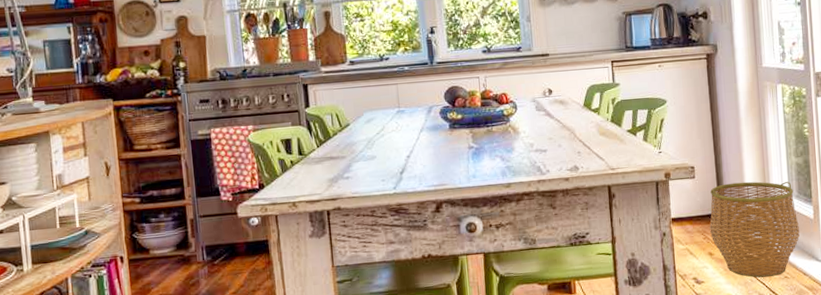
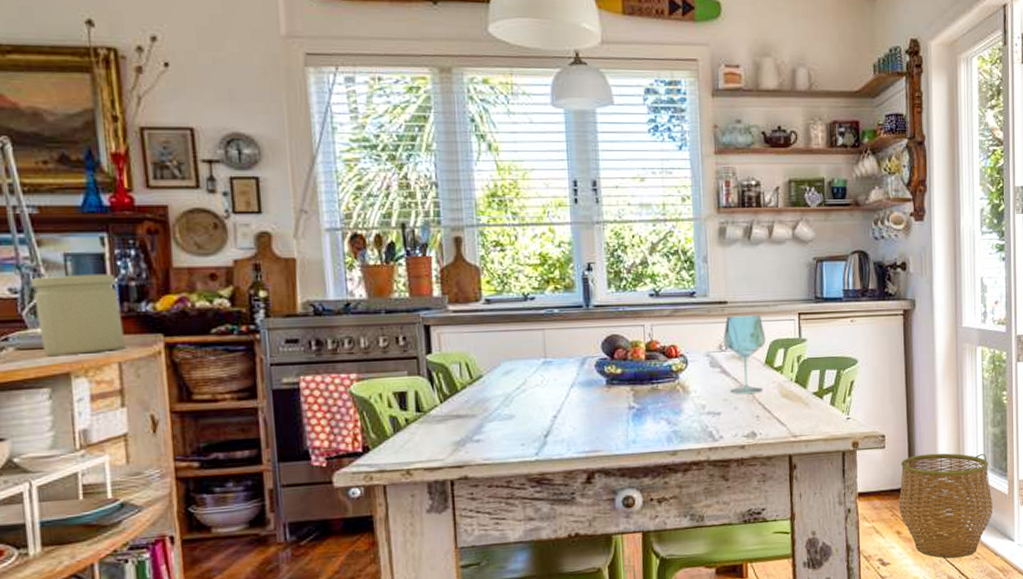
jar: none [21,54,86,120] -> present [30,274,125,357]
wine glass: none [546,64,584,134] -> present [723,314,766,395]

